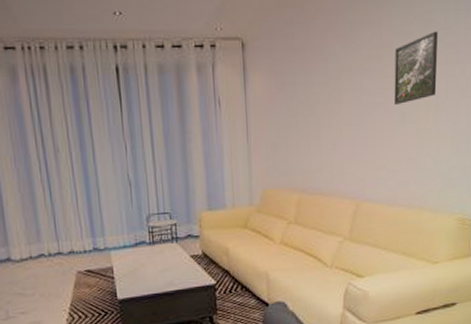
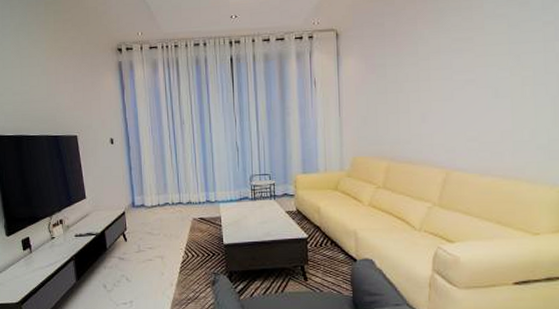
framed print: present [394,31,438,106] -> none [486,11,535,82]

